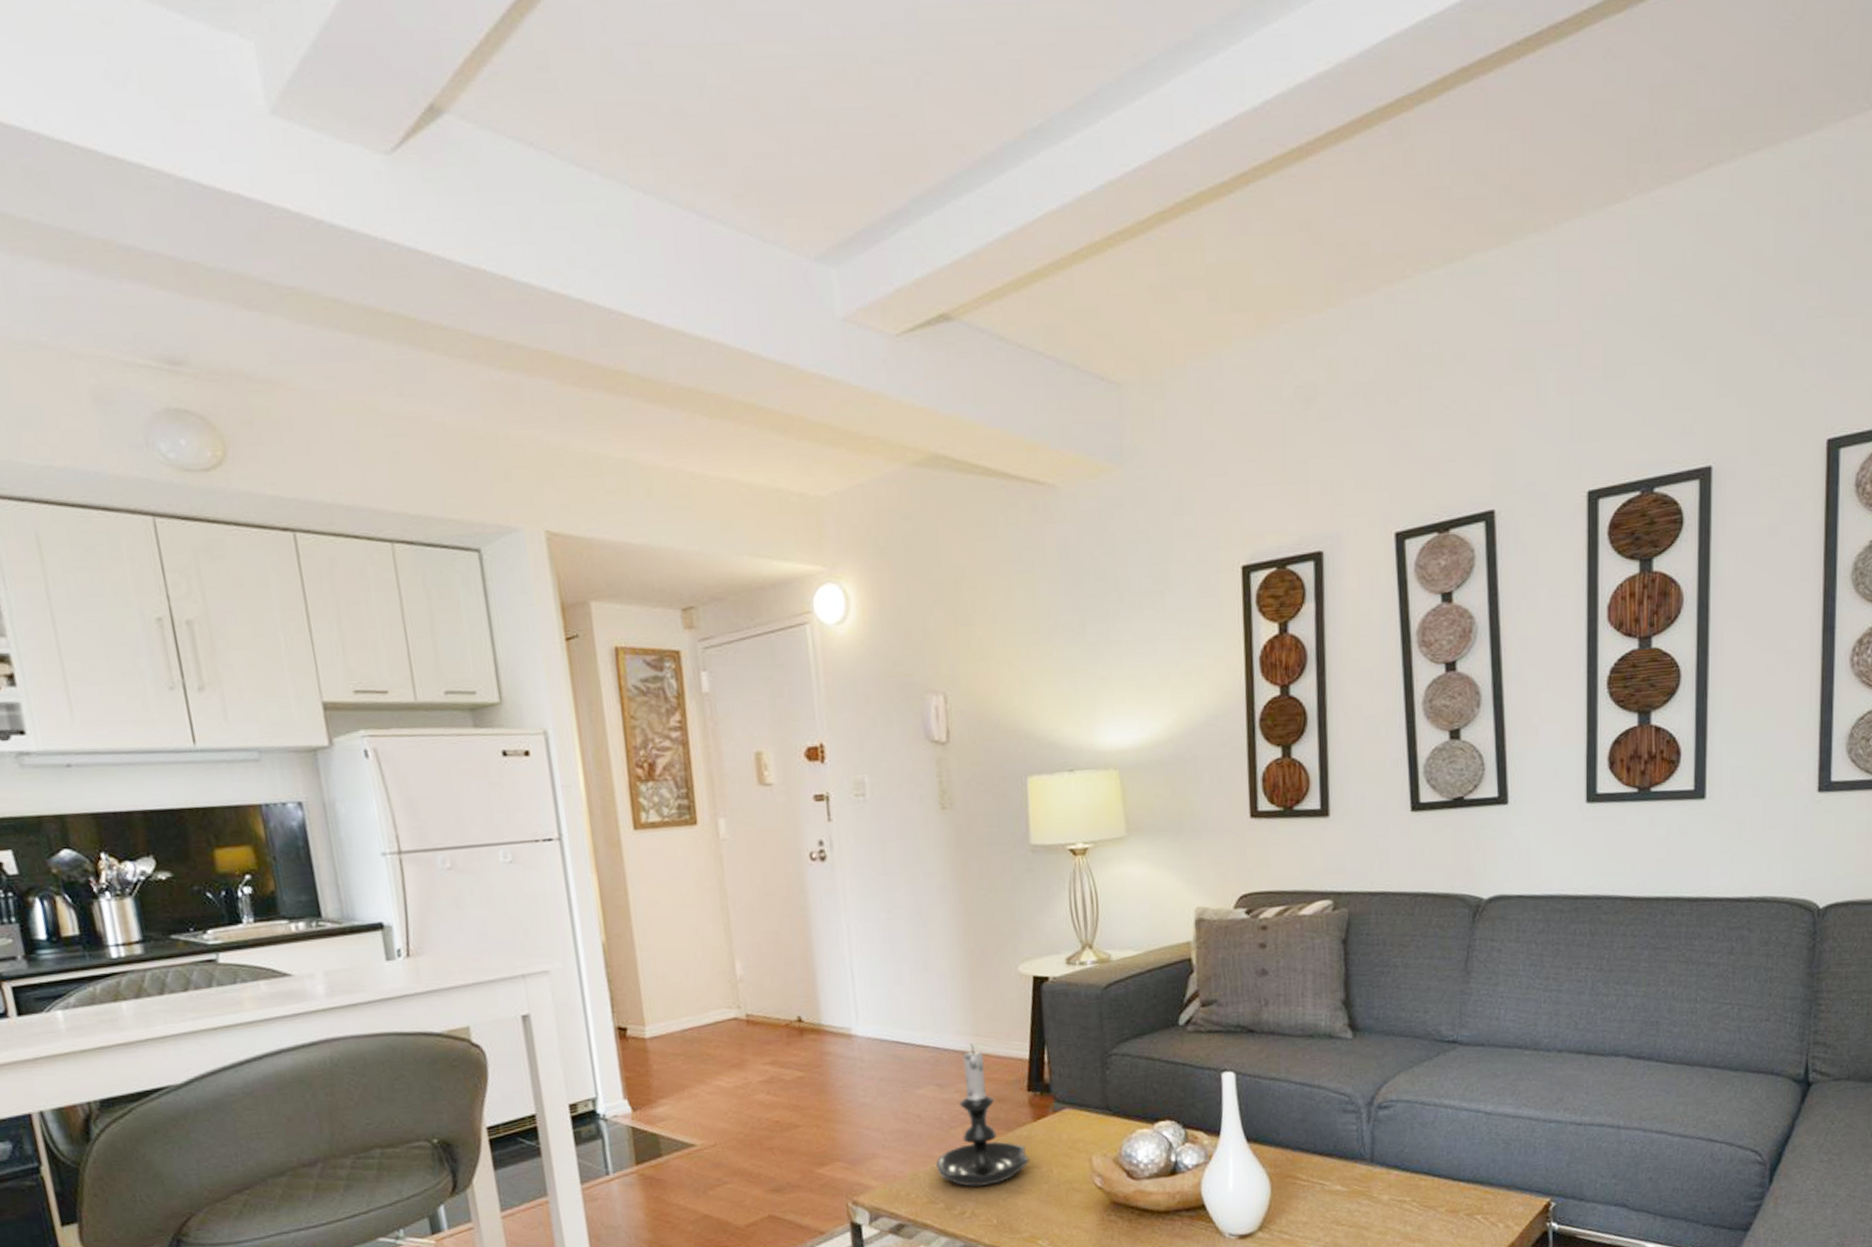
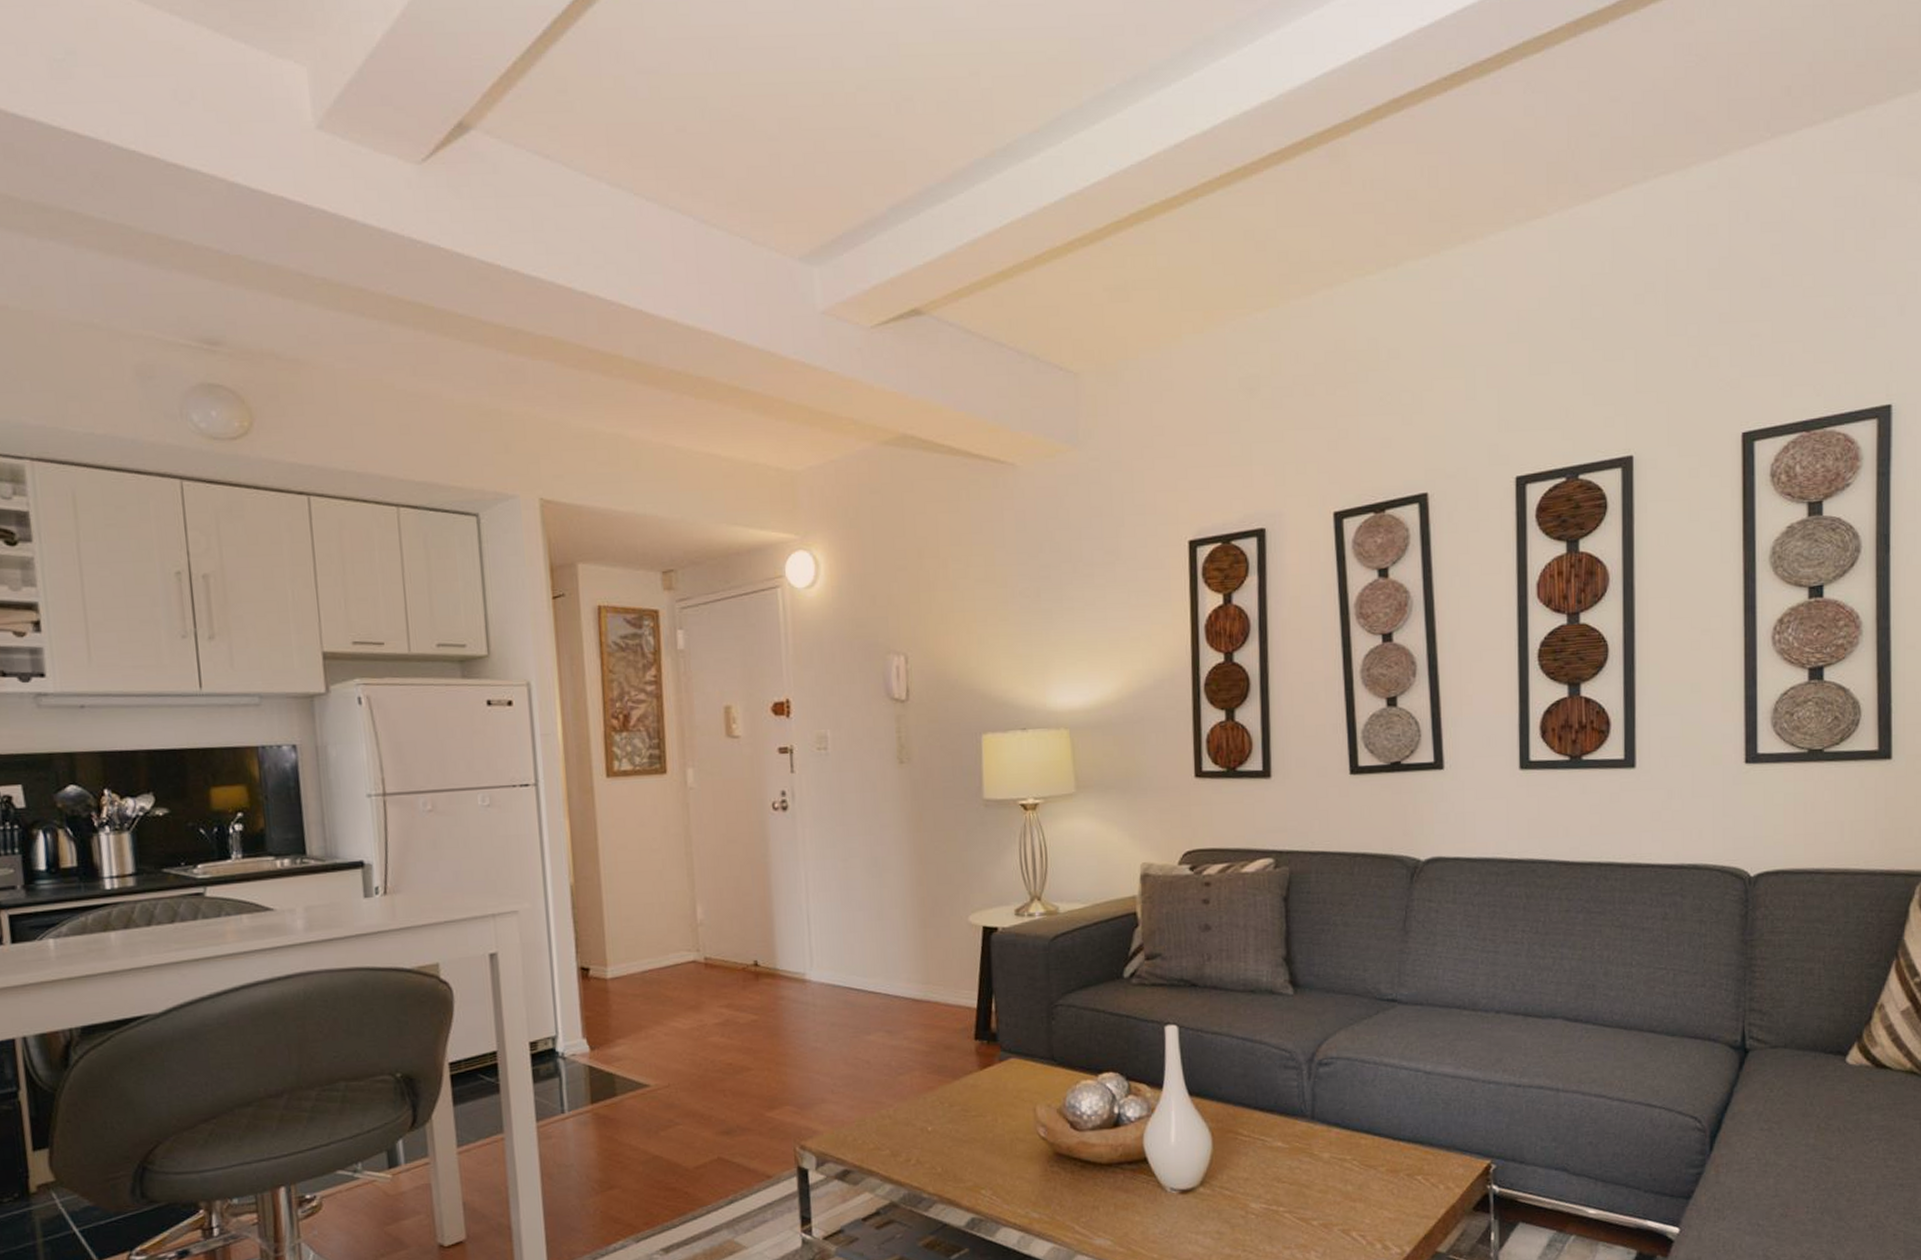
candle holder: present [935,1043,1030,1187] -> none [882,991,976,1134]

